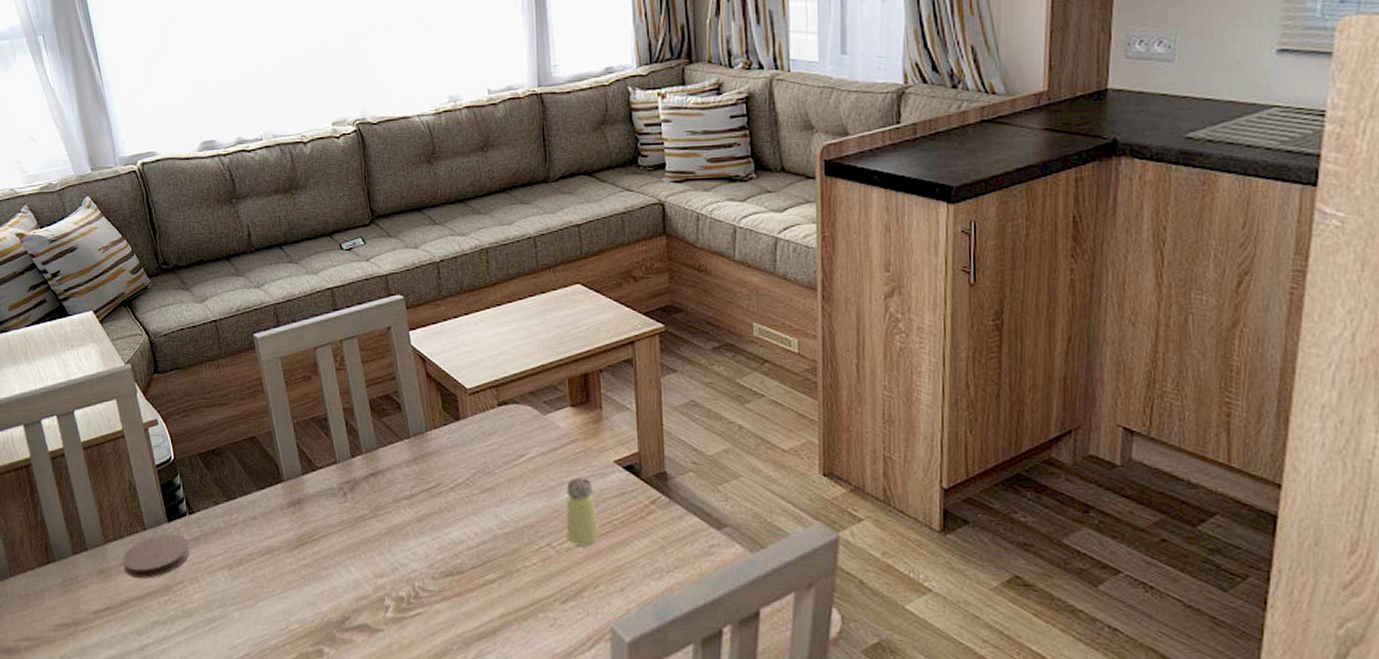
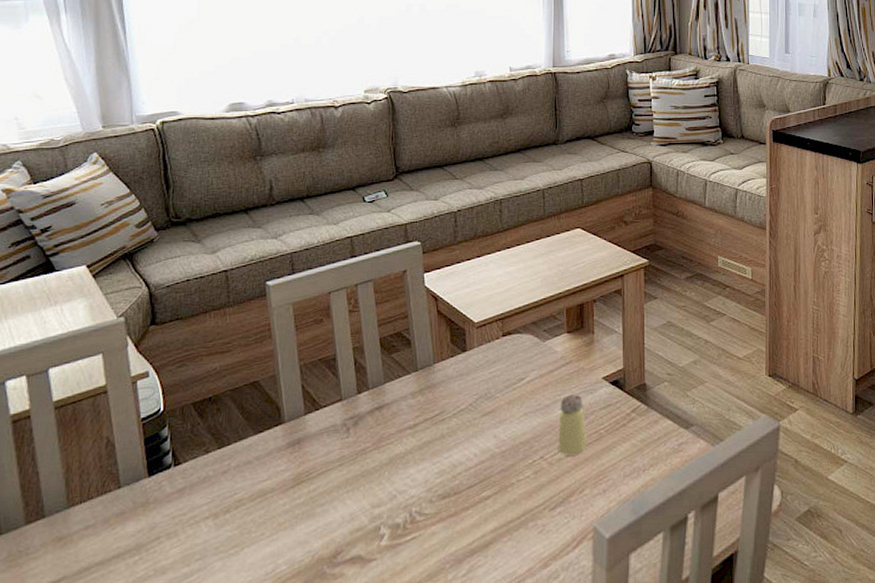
coaster: present [122,534,189,578] -> none [87,488,170,541]

